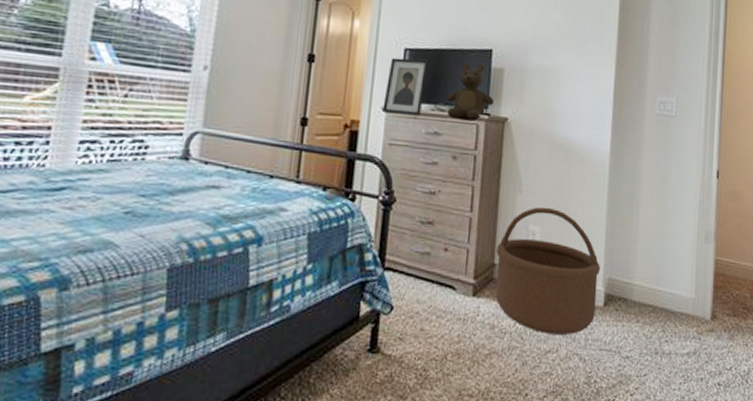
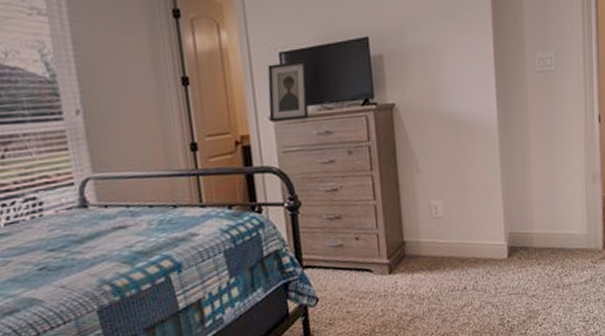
teddy bear: present [446,63,495,122] -> none [331,55,380,115]
basket: present [496,207,601,335] -> none [404,180,502,292]

